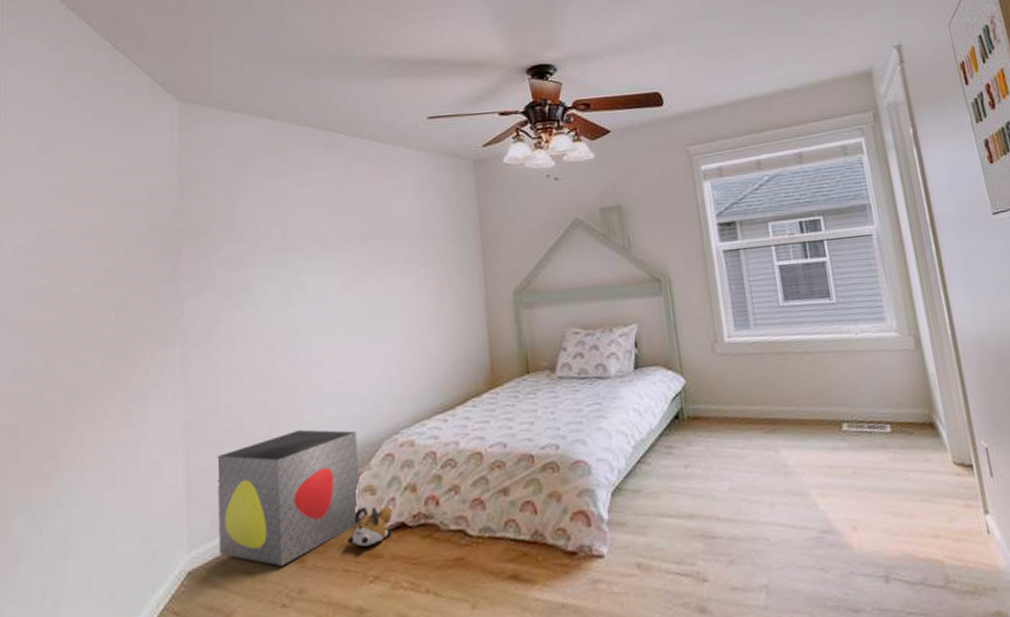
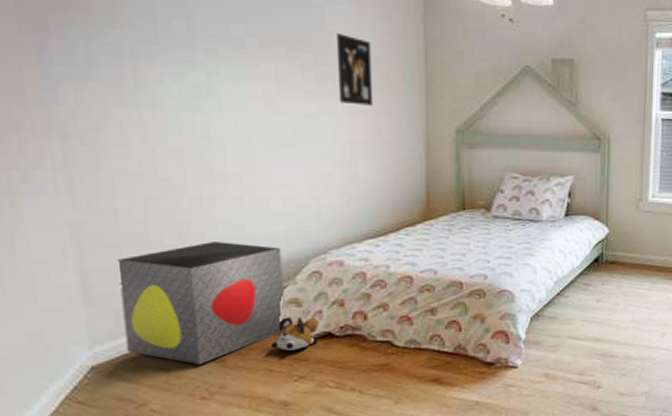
wall art: none [402,217,436,281] -> present [337,33,374,106]

